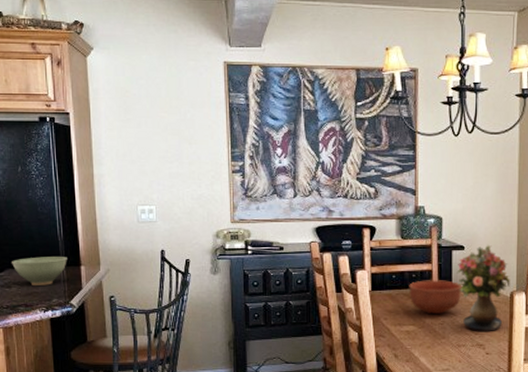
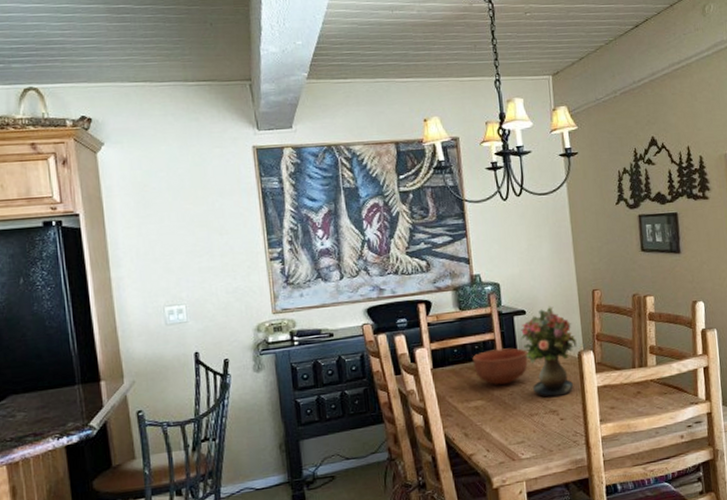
bowl: present [12,257,67,287] -> none [15,373,84,411]

